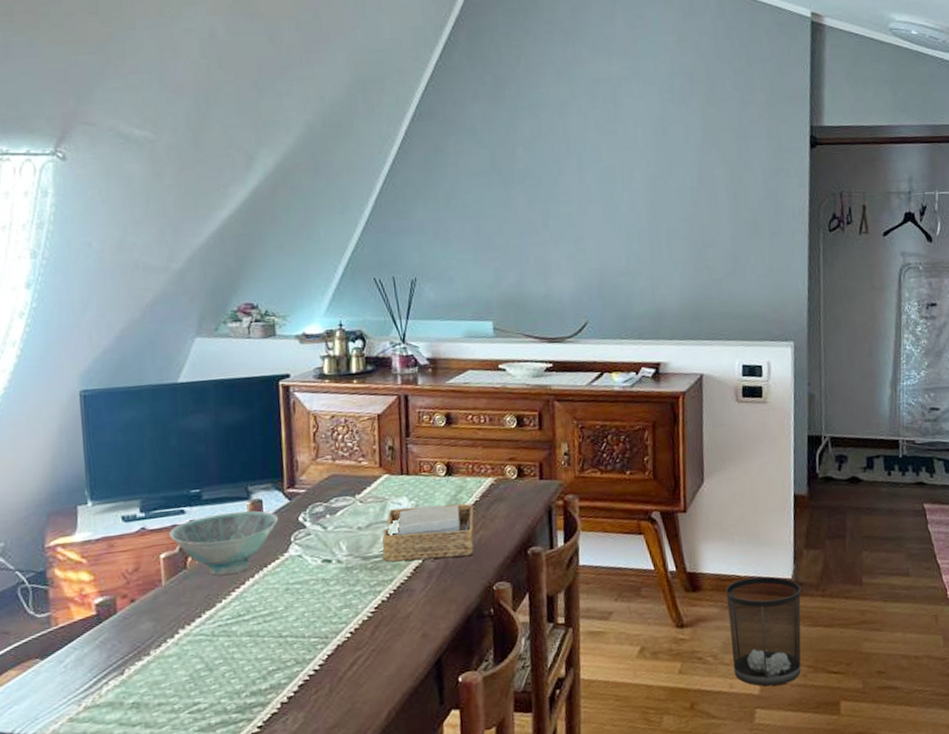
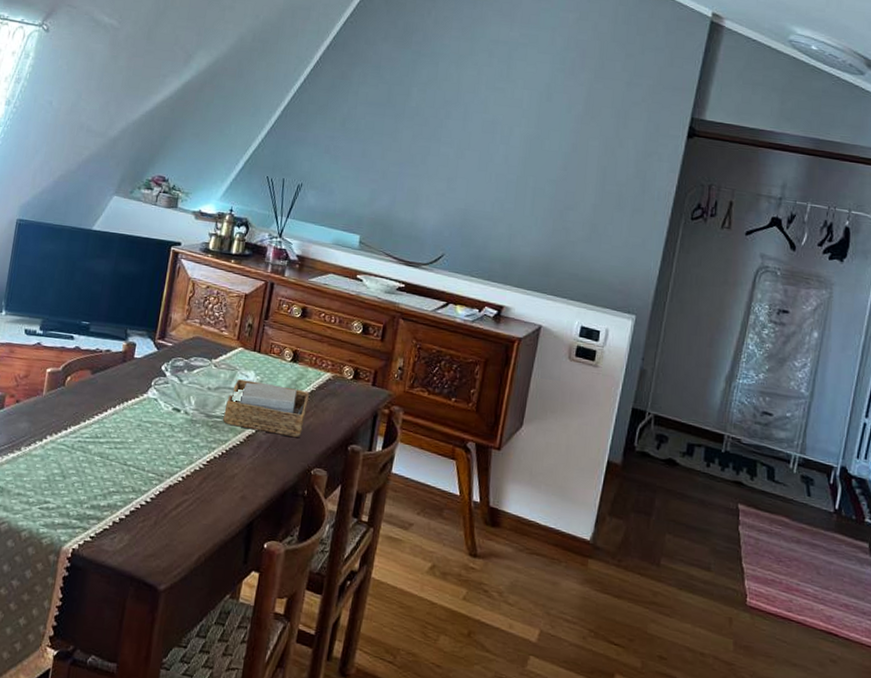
bowl: present [169,510,279,576] -> none [57,346,146,401]
waste bin: present [726,576,802,686] -> none [515,527,597,640]

